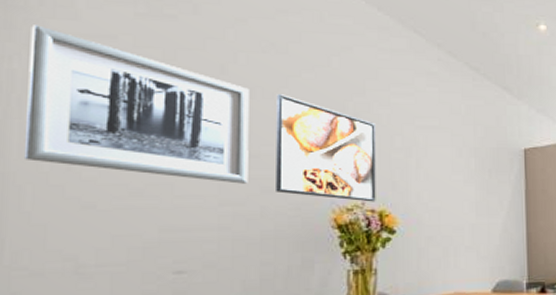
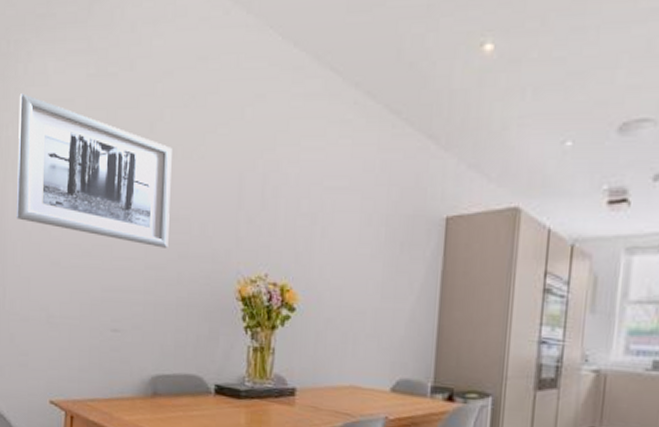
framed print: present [276,94,376,202] -> none [190,153,283,275]

